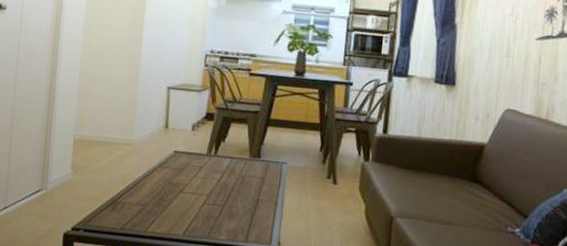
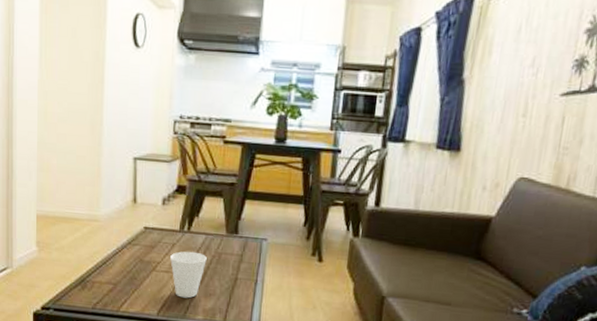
cup: none [196,173,231,219] -> present [169,251,207,299]

